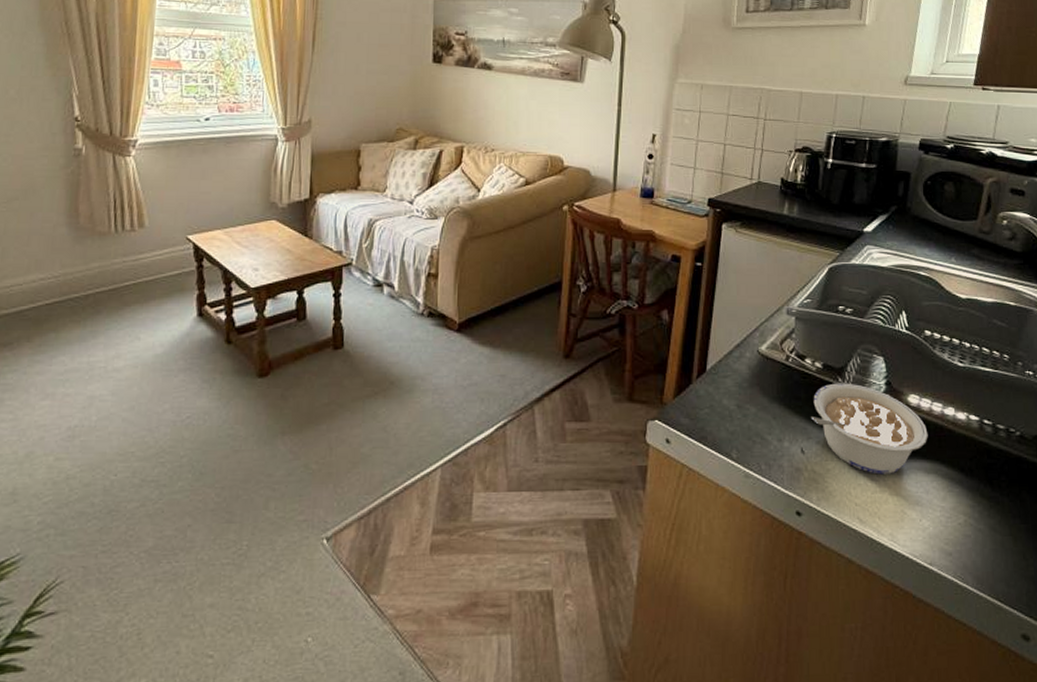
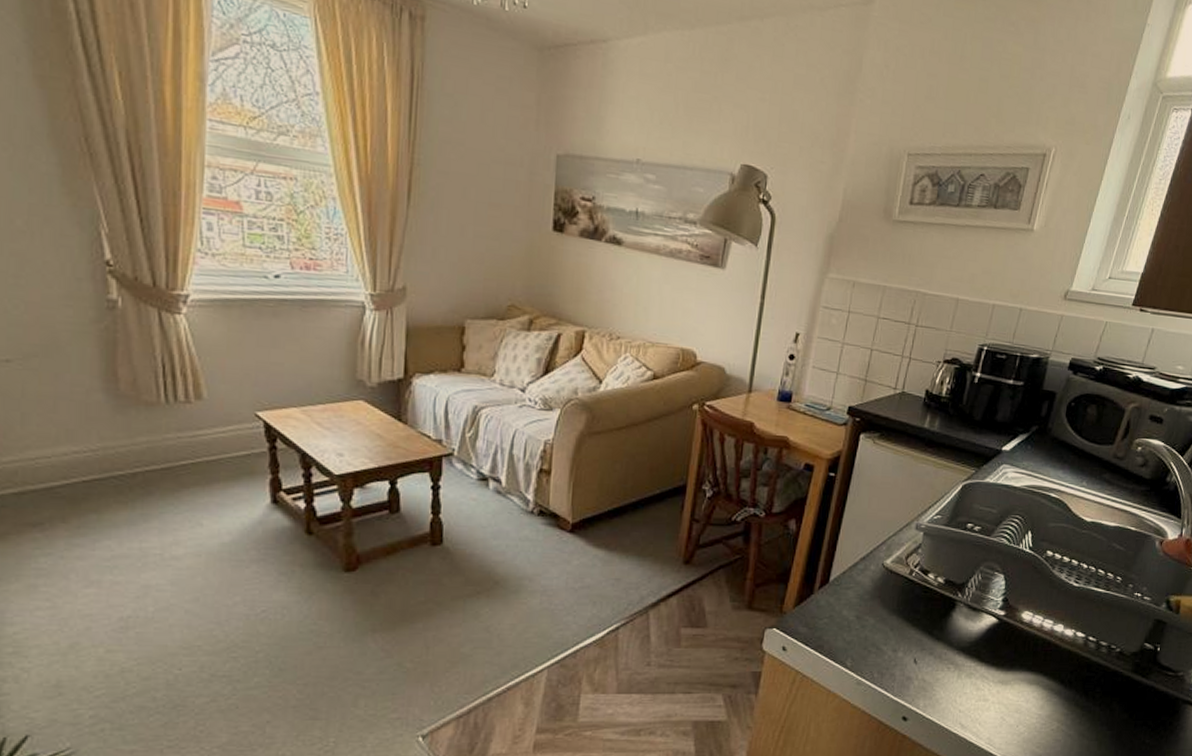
legume: present [811,383,928,475] -> none [927,598,1036,684]

